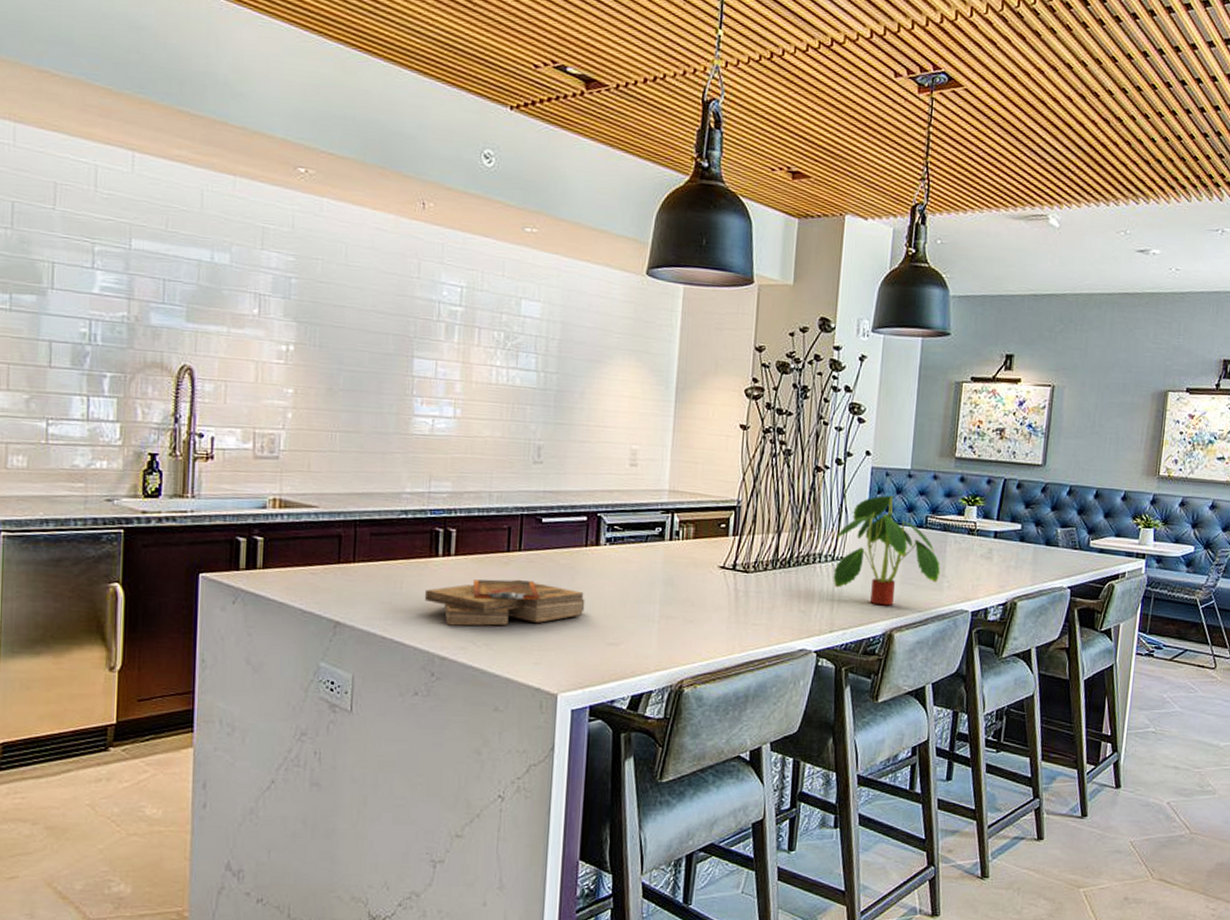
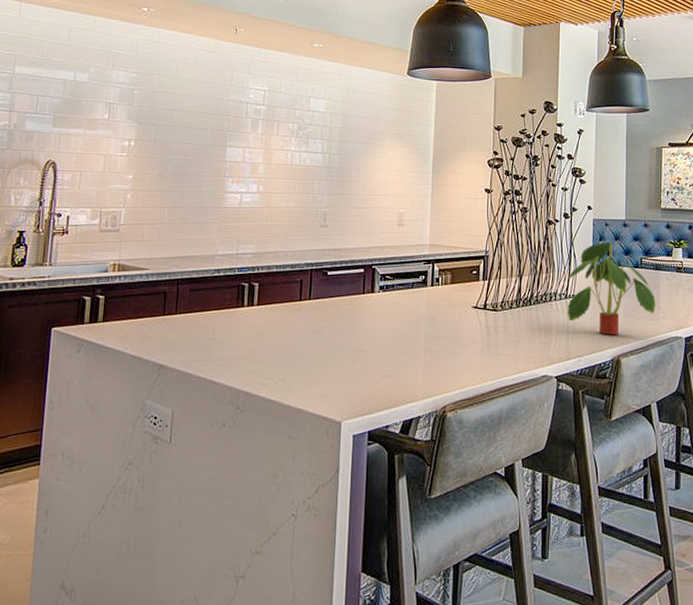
clipboard: present [424,579,585,626] -> none [232,323,363,365]

